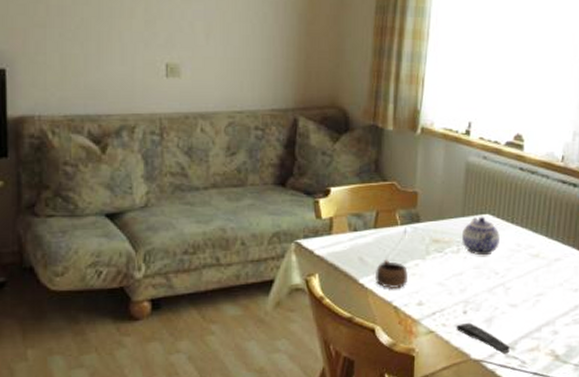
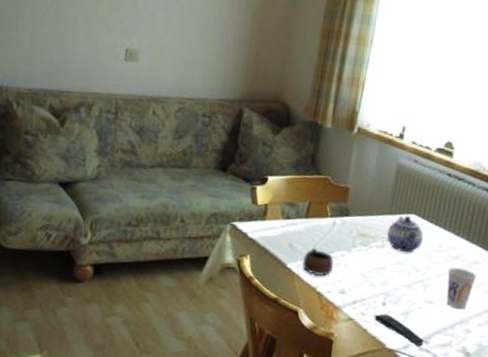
cup: none [529,267,560,310] -> present [446,268,477,309]

